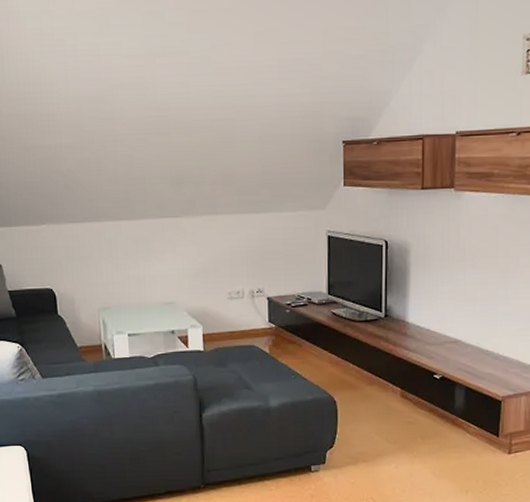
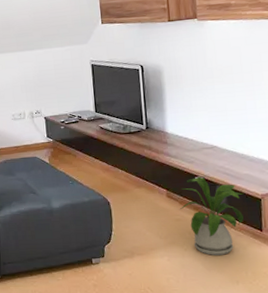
house plant: none [414,374,483,463] -> present [180,176,244,255]

